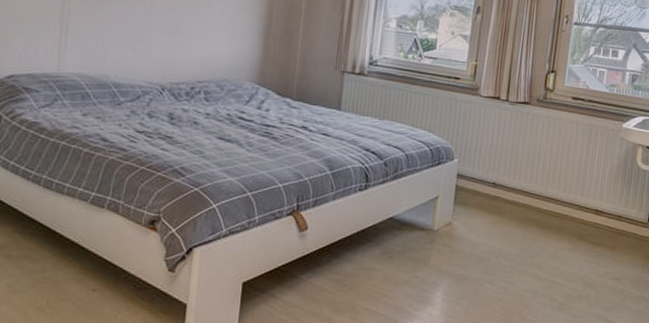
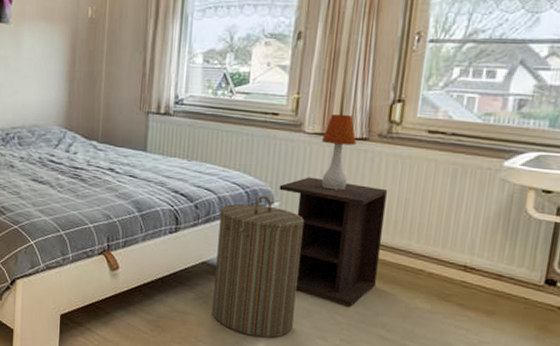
laundry hamper: none [396,152,479,287] -> present [212,195,305,338]
nightstand: none [458,136,542,251] -> present [279,177,387,307]
table lamp: none [493,81,521,148] -> present [321,115,357,191]

